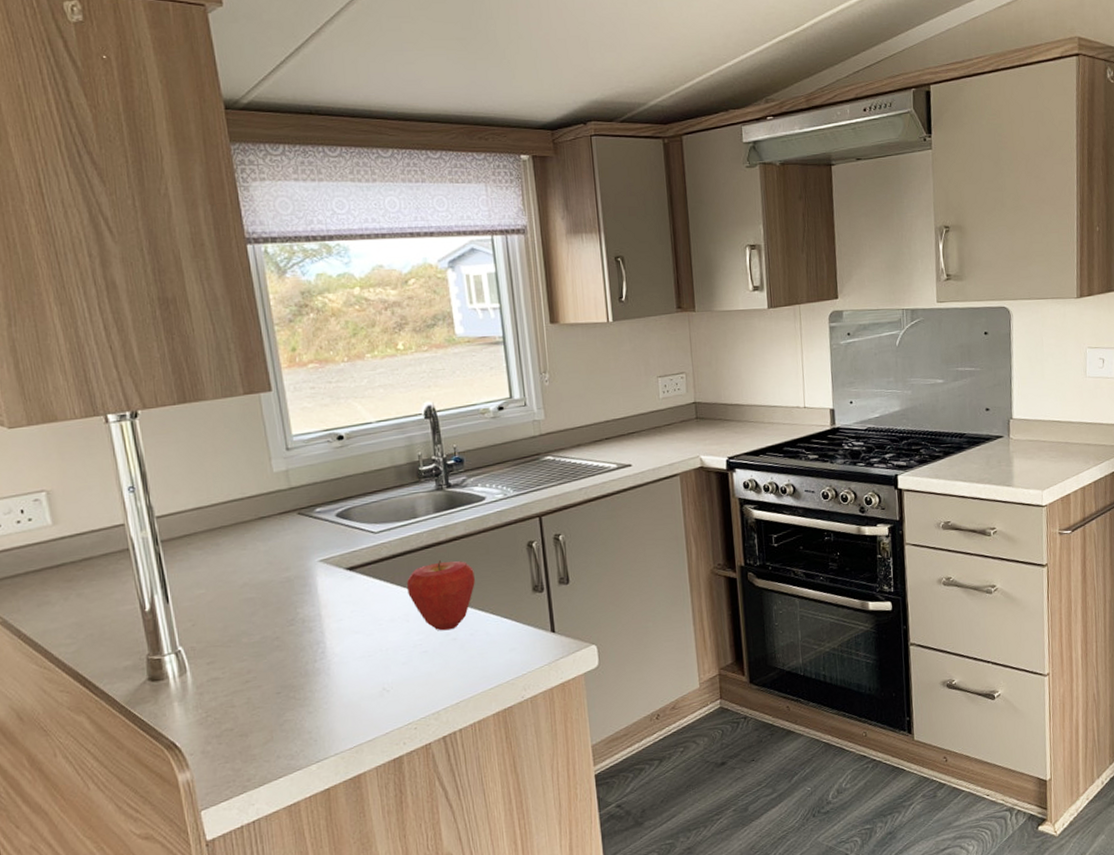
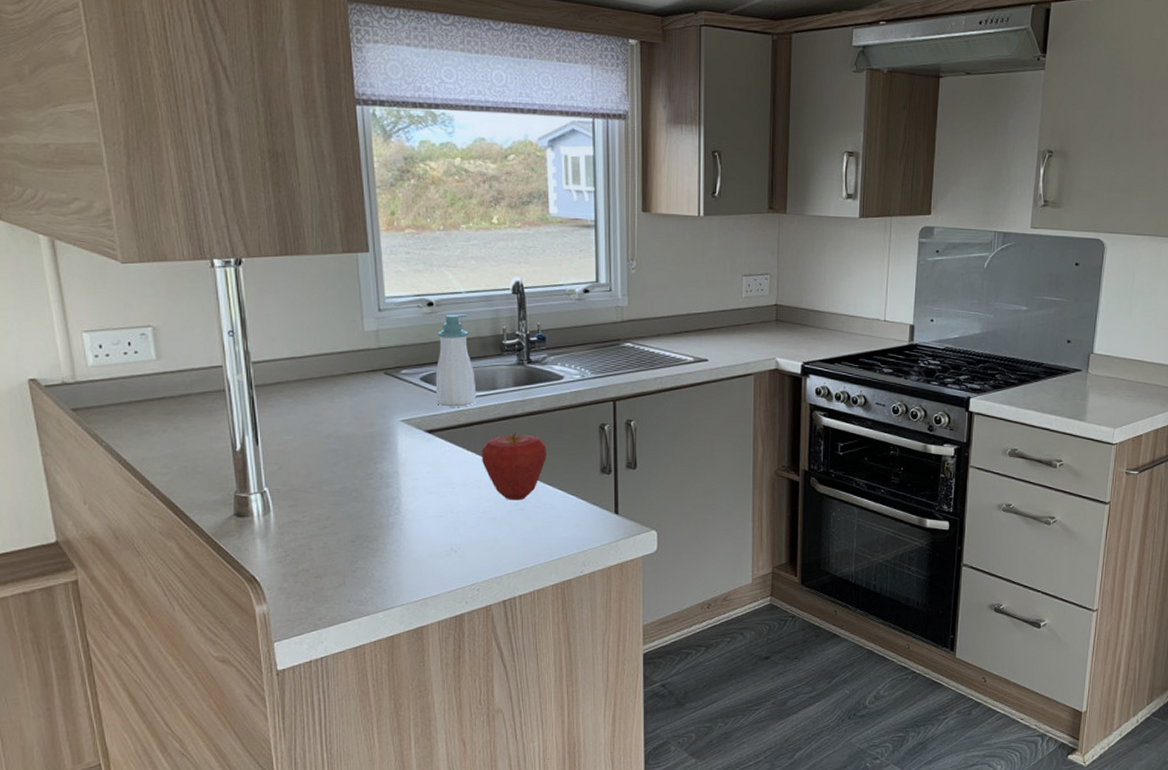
soap bottle: none [350,444,397,542] -> present [435,314,477,407]

